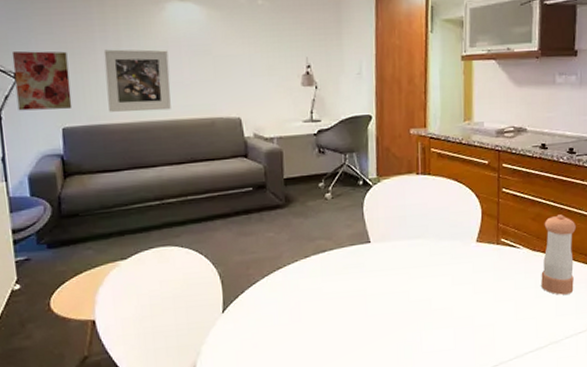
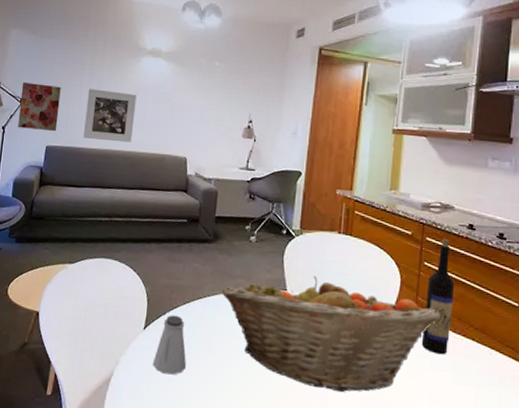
saltshaker: none [238,291,275,353] -> present [152,315,186,375]
fruit basket: none [301,223,521,330] -> present [221,276,441,392]
wine bottle: none [505,161,532,274] -> present [421,238,455,355]
pepper shaker: present [541,214,577,295] -> none [460,299,504,388]

